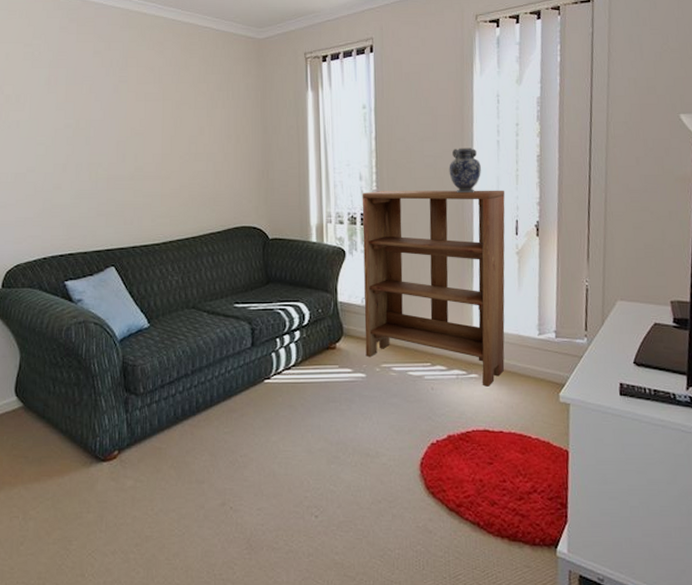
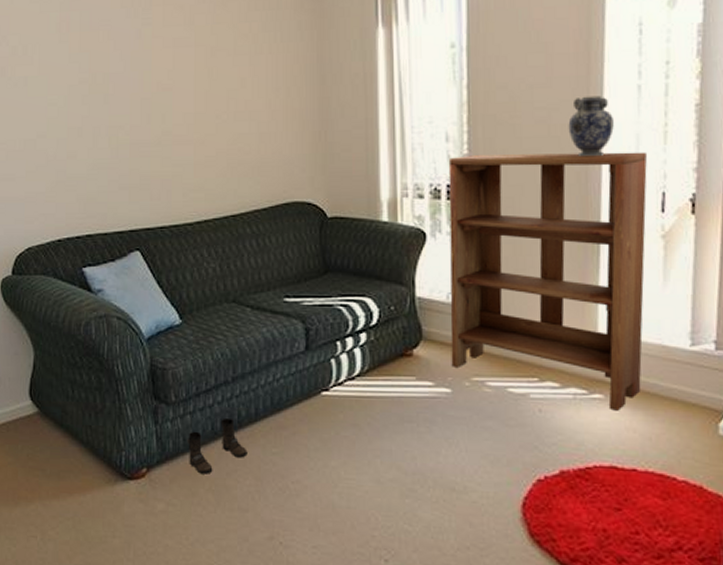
boots: none [152,404,204,453] -> present [186,417,248,474]

